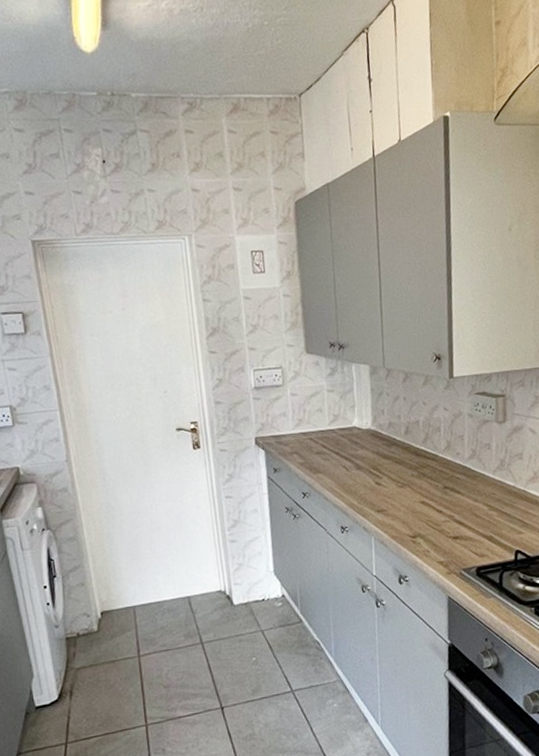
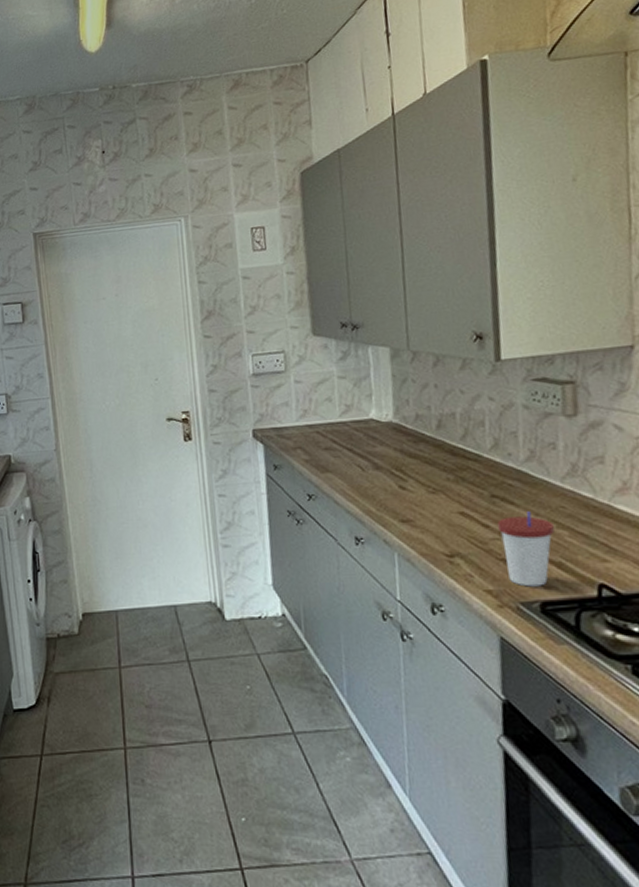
cup: none [448,498,488,557] -> present [497,511,555,587]

